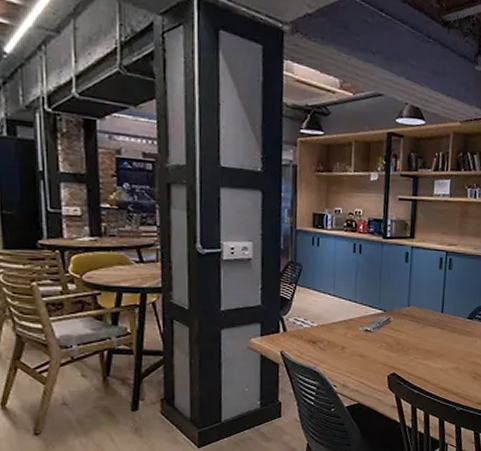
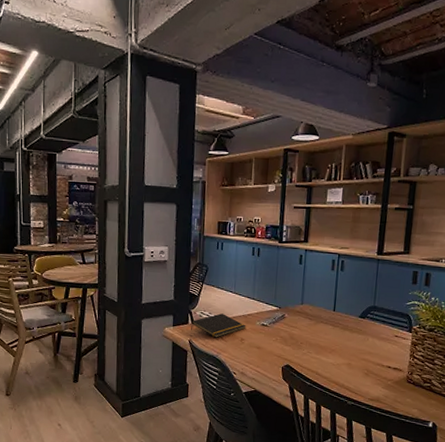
notepad: none [283,319,348,348] -> present [191,313,246,338]

